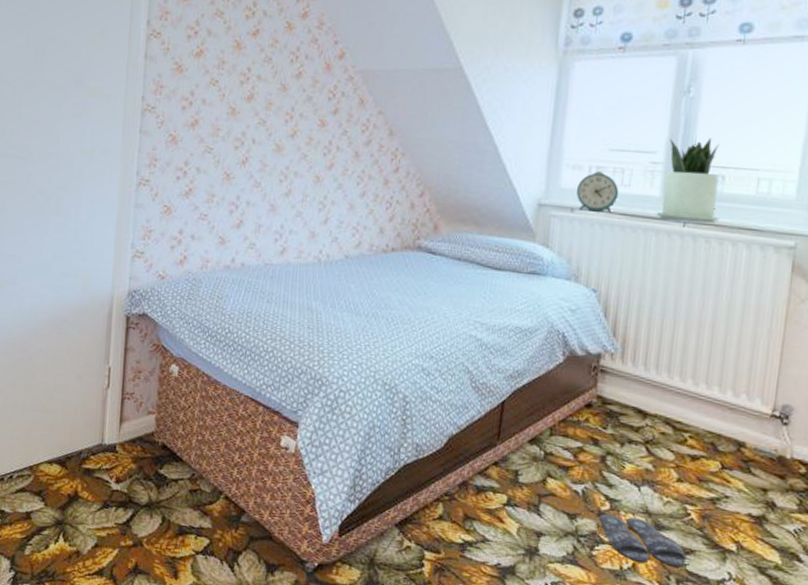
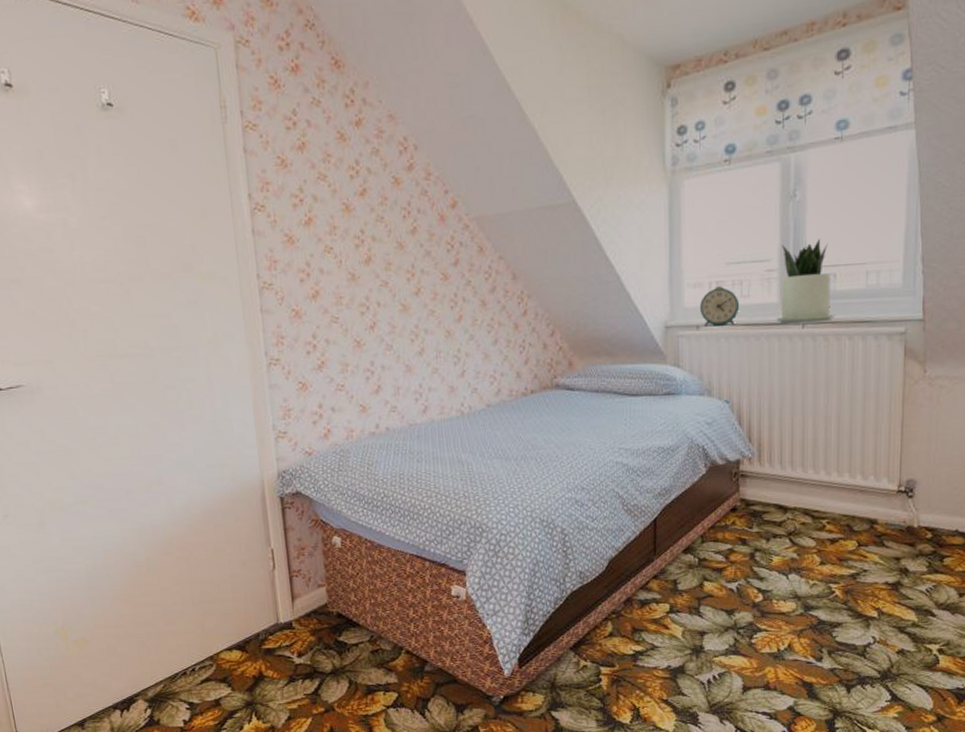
slippers: present [600,514,686,567] -> none [755,603,834,642]

